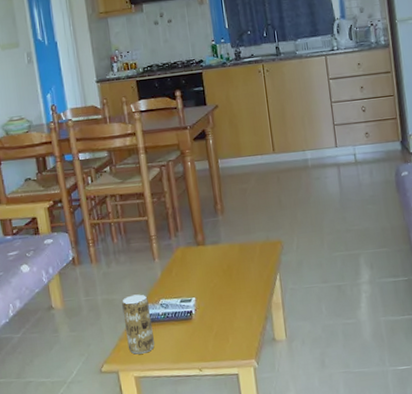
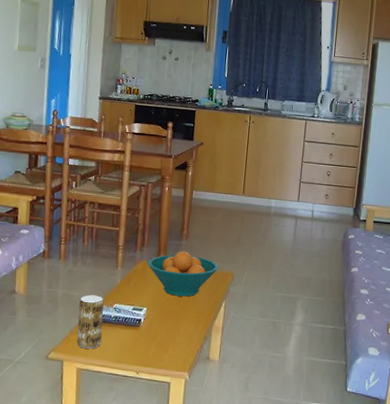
fruit bowl: none [185,227,264,279] -> present [147,251,219,297]

